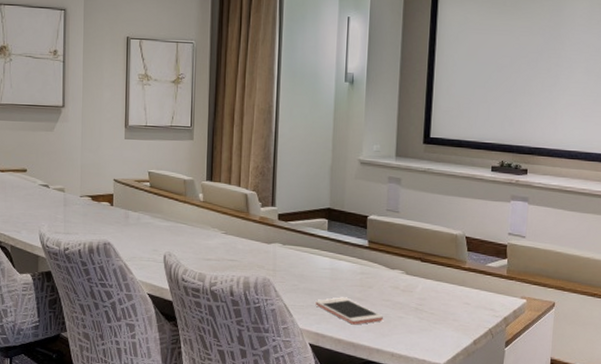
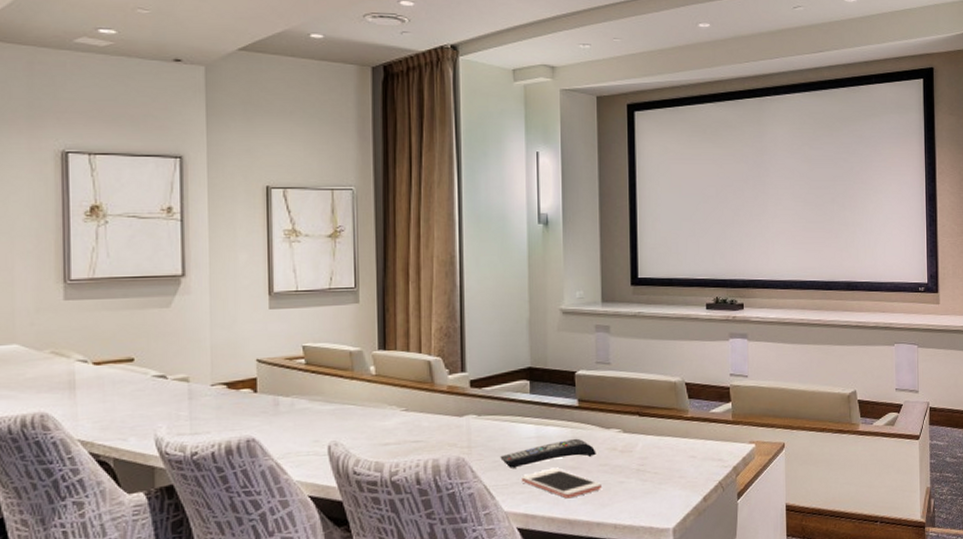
remote control: none [299,274,381,293] -> present [500,438,596,468]

